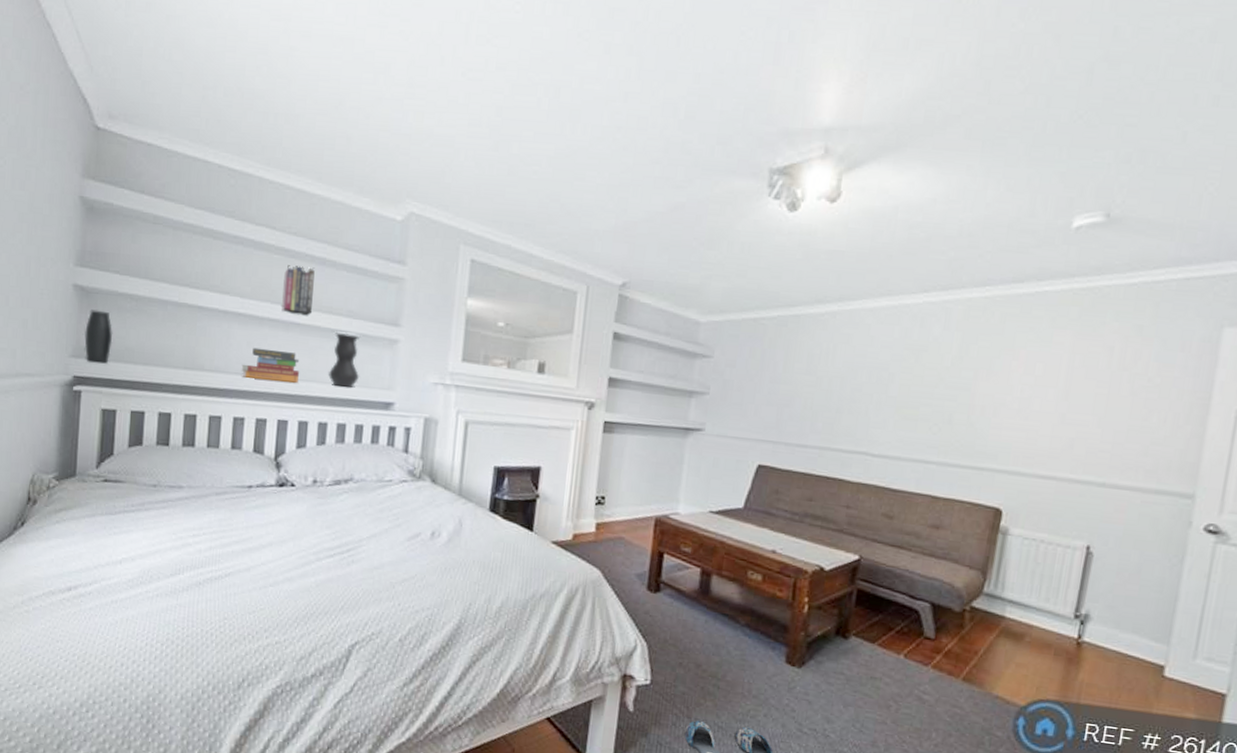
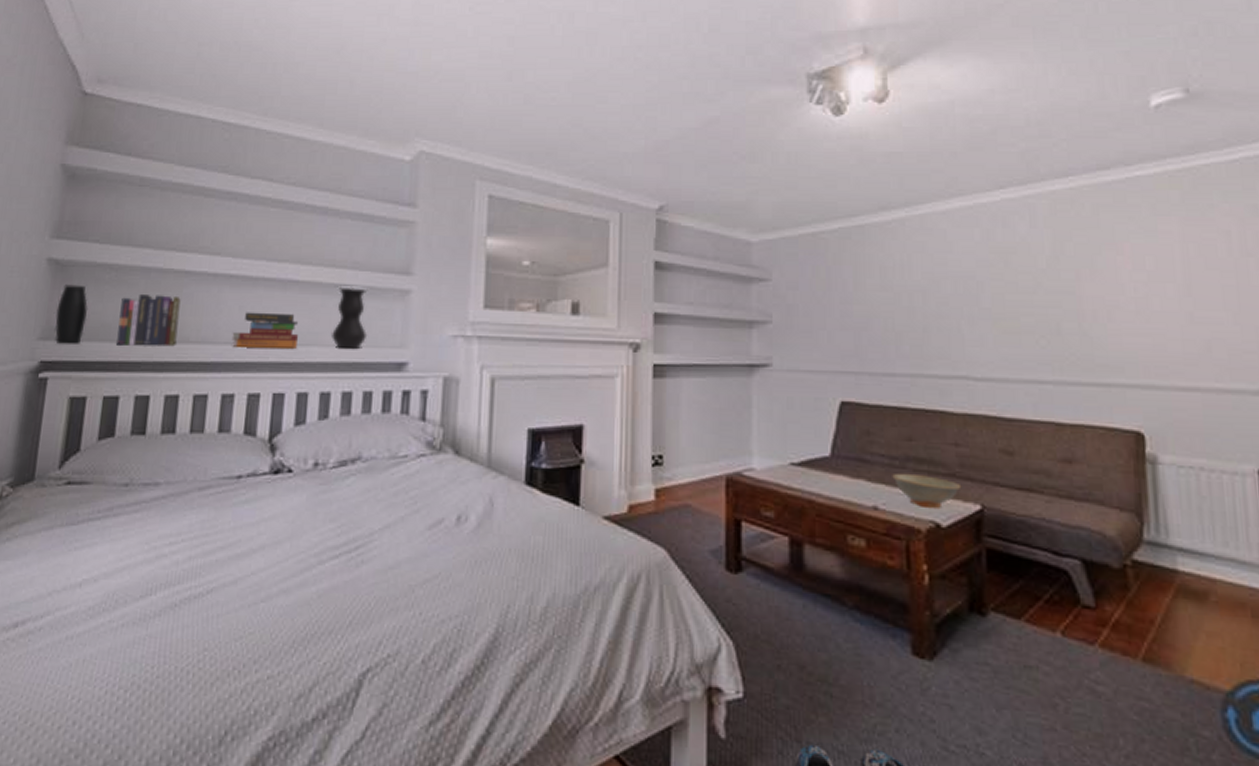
books: none [140,324,195,373] -> present [116,295,181,347]
books: present [281,266,315,316] -> none [278,218,316,272]
dish: none [791,526,847,556] -> present [892,473,962,508]

